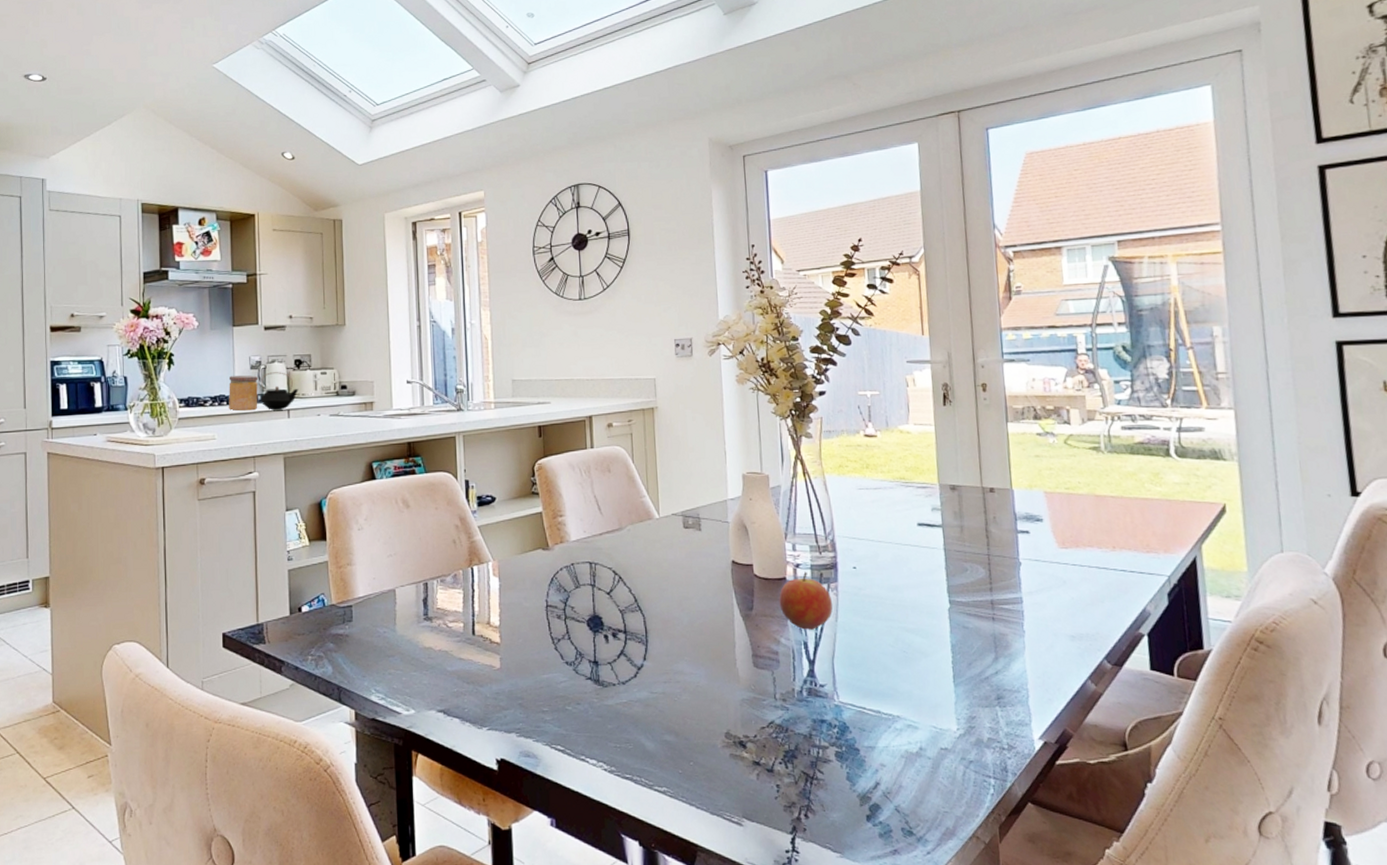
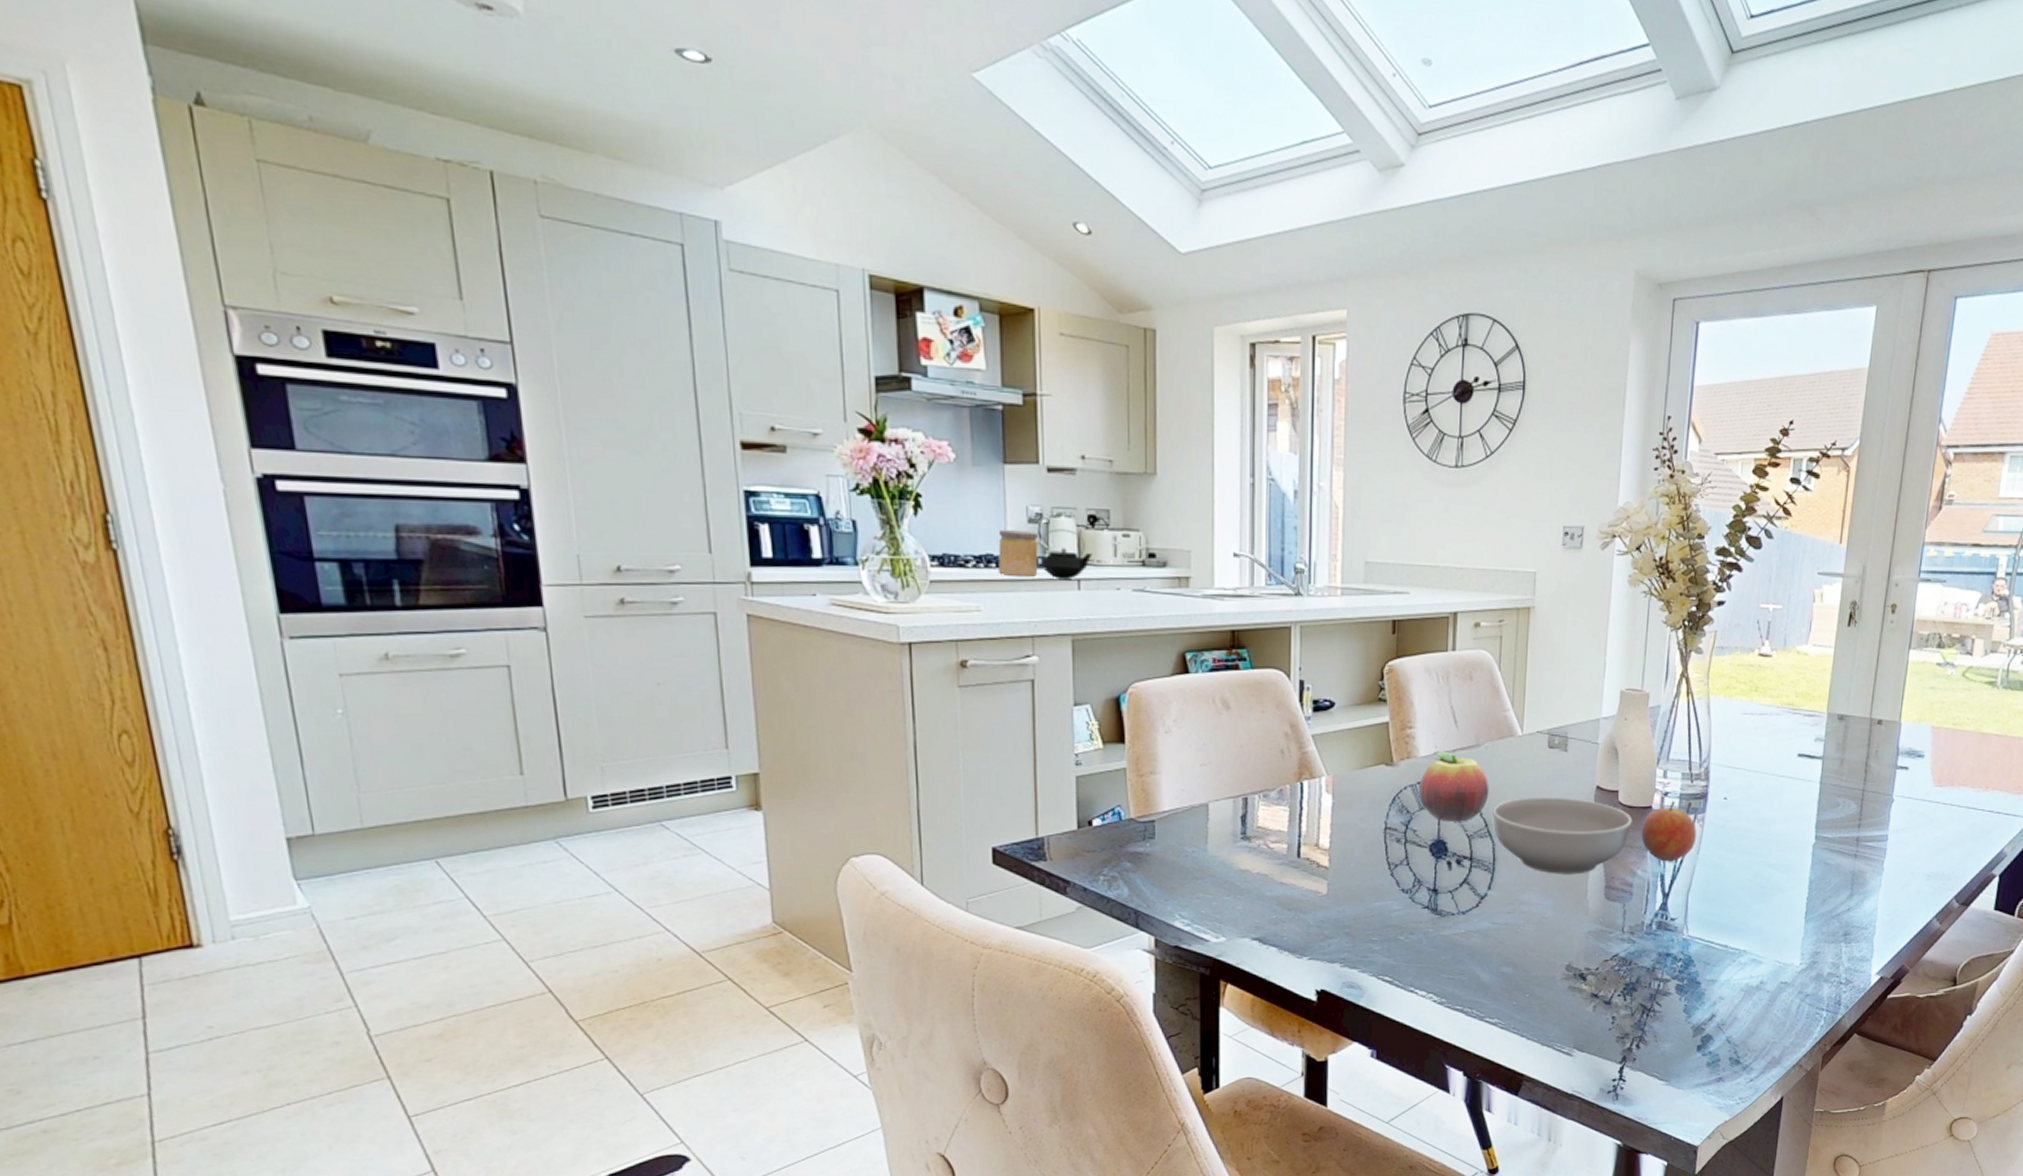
fruit: none [573,535,636,598] -> present [1419,751,1490,822]
bowl: none [640,572,770,644] -> present [1492,796,1632,875]

